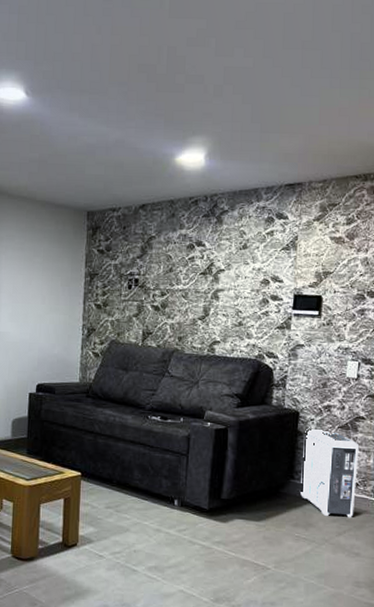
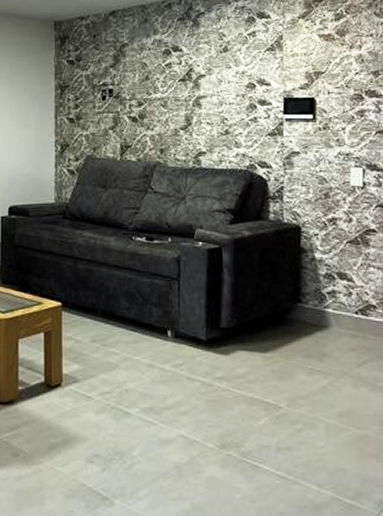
air purifier: present [300,427,360,518] -> none [309,243,374,346]

